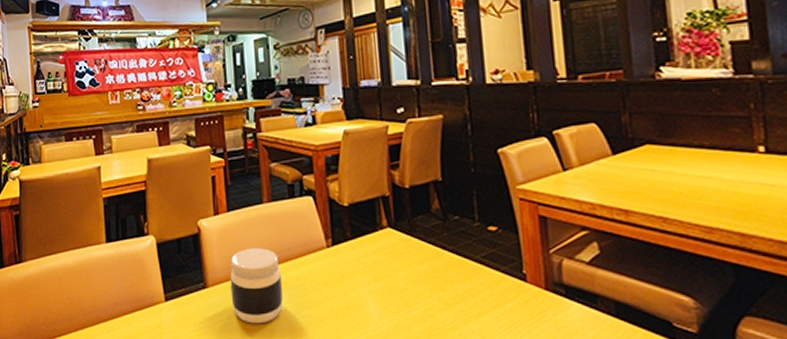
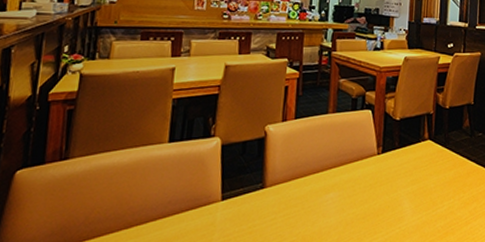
jar: present [229,248,284,324] -> none [286,152,336,221]

